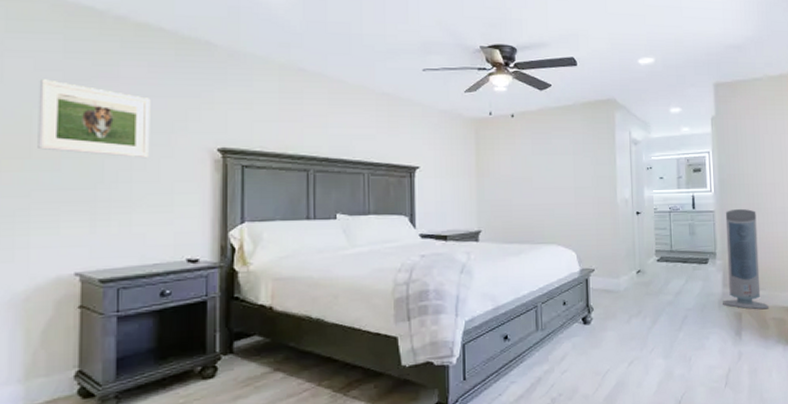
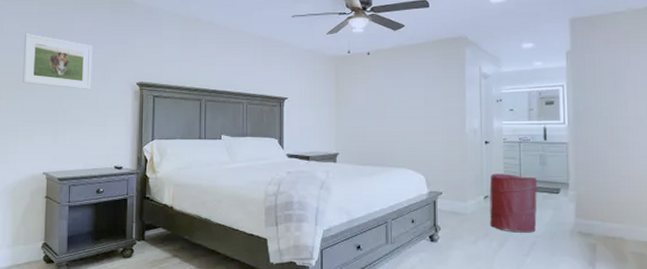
laundry hamper: none [642,245,688,308] -> present [489,174,537,233]
air purifier: present [723,209,769,310] -> none [575,142,628,243]

